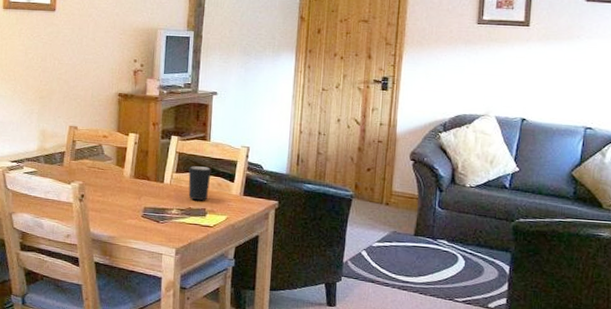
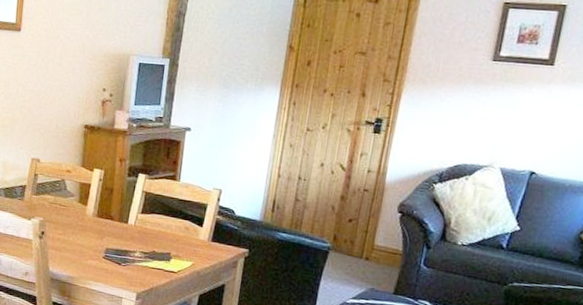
mug: present [188,166,212,201] -> none [153,207,180,245]

